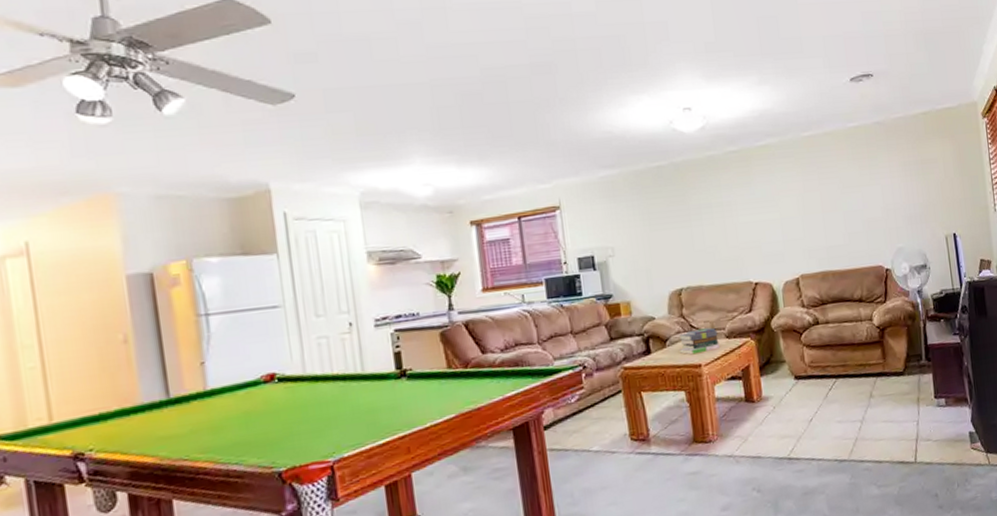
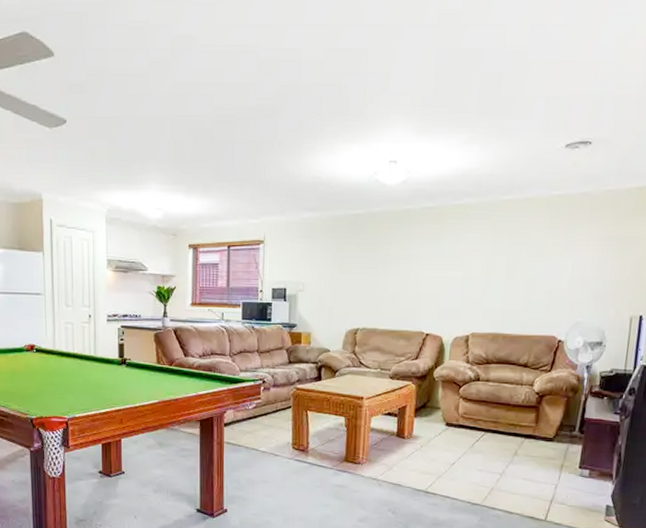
books: present [679,327,719,355] -> none [347,366,383,388]

